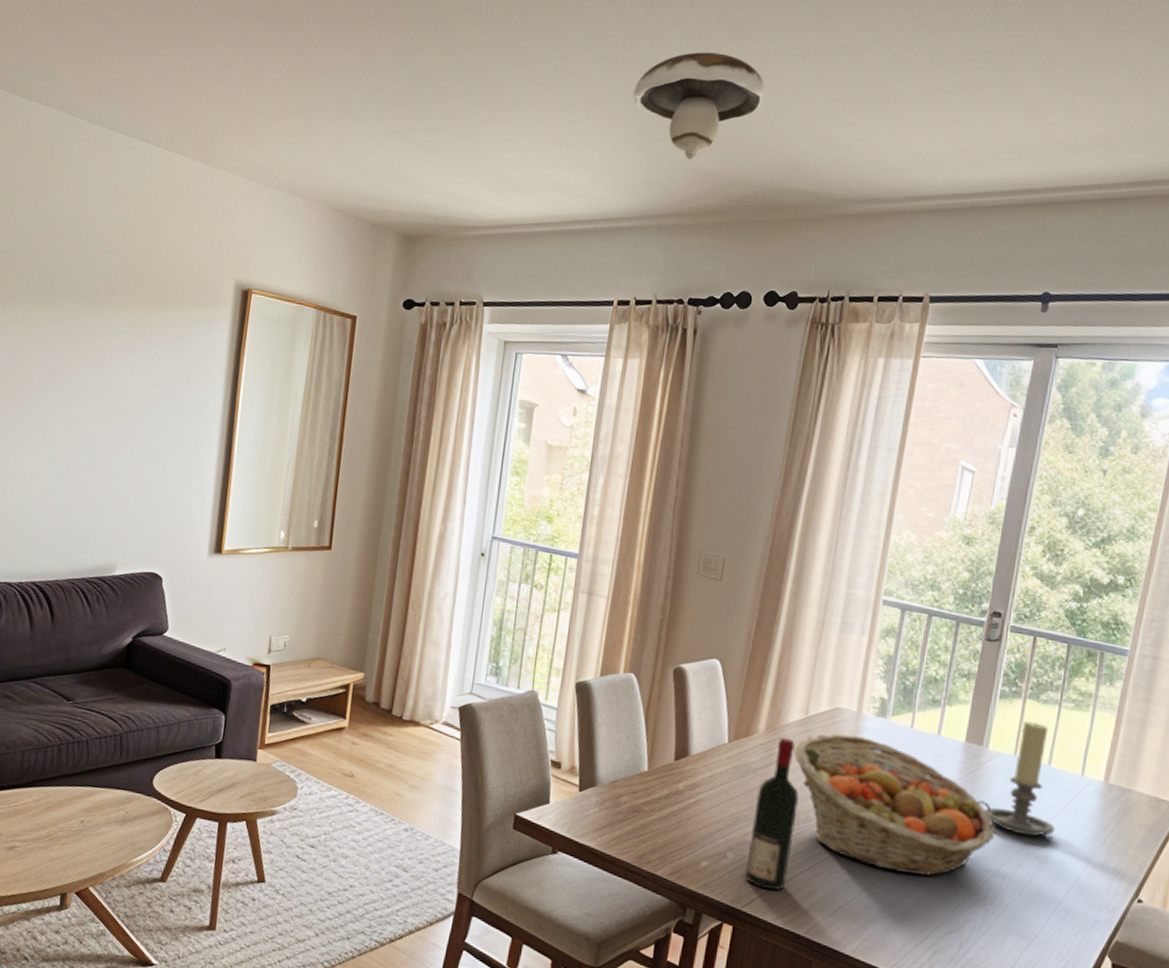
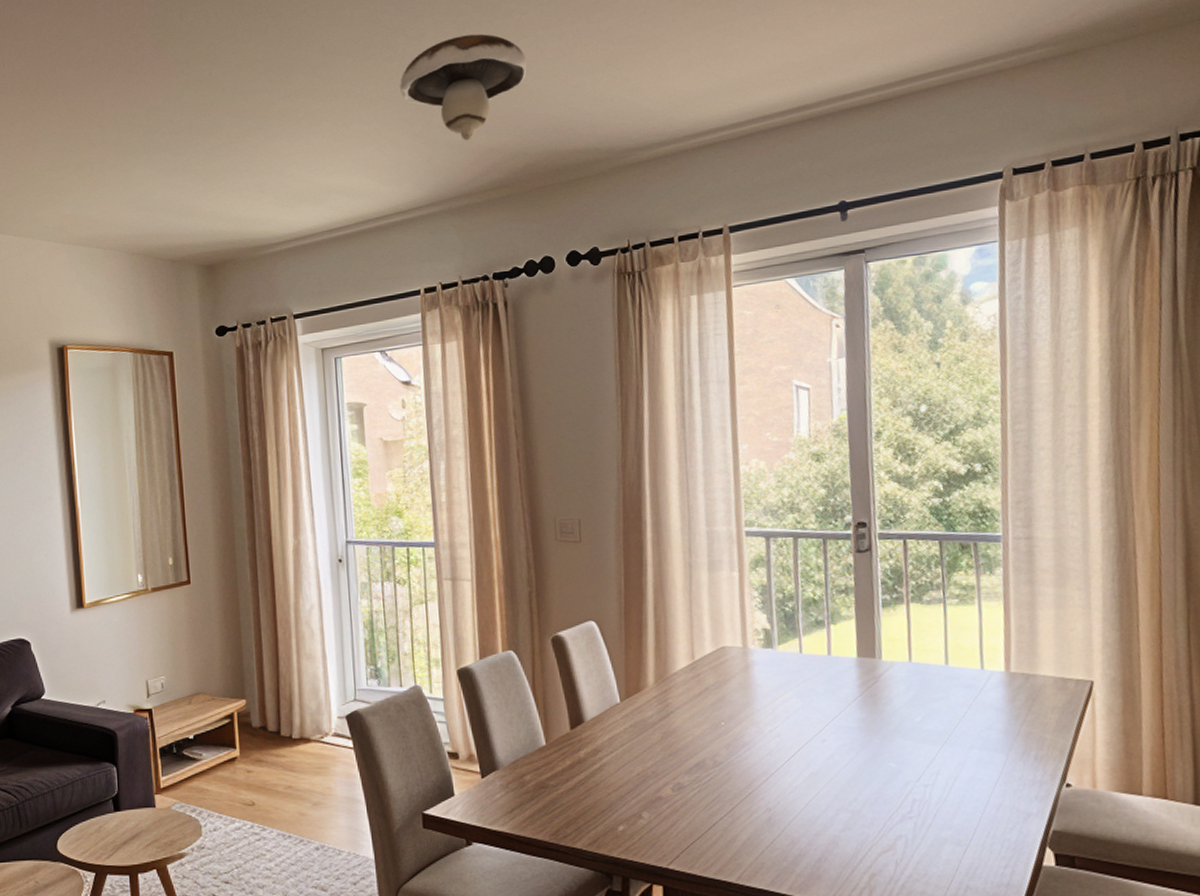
wine bottle: present [745,737,799,891] -> none [659,686,708,843]
fruit basket: present [794,732,996,877] -> none [687,670,908,801]
candle holder: present [977,721,1055,837] -> none [882,623,966,741]

